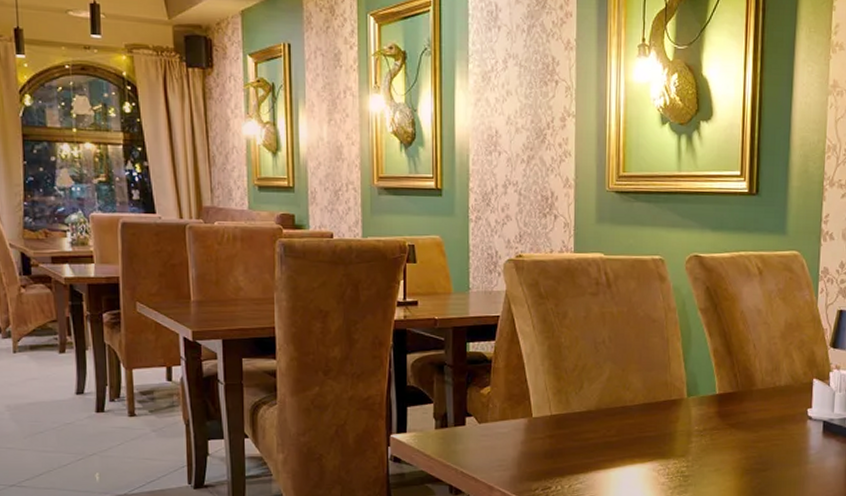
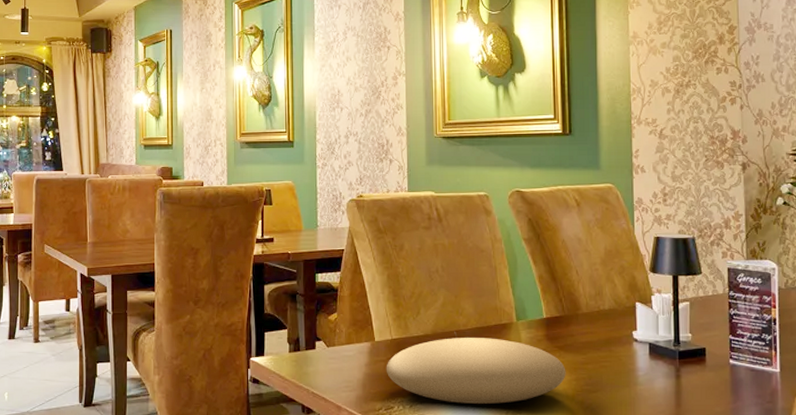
plate: none [543,414,736,483] -> present [386,338,566,404]

